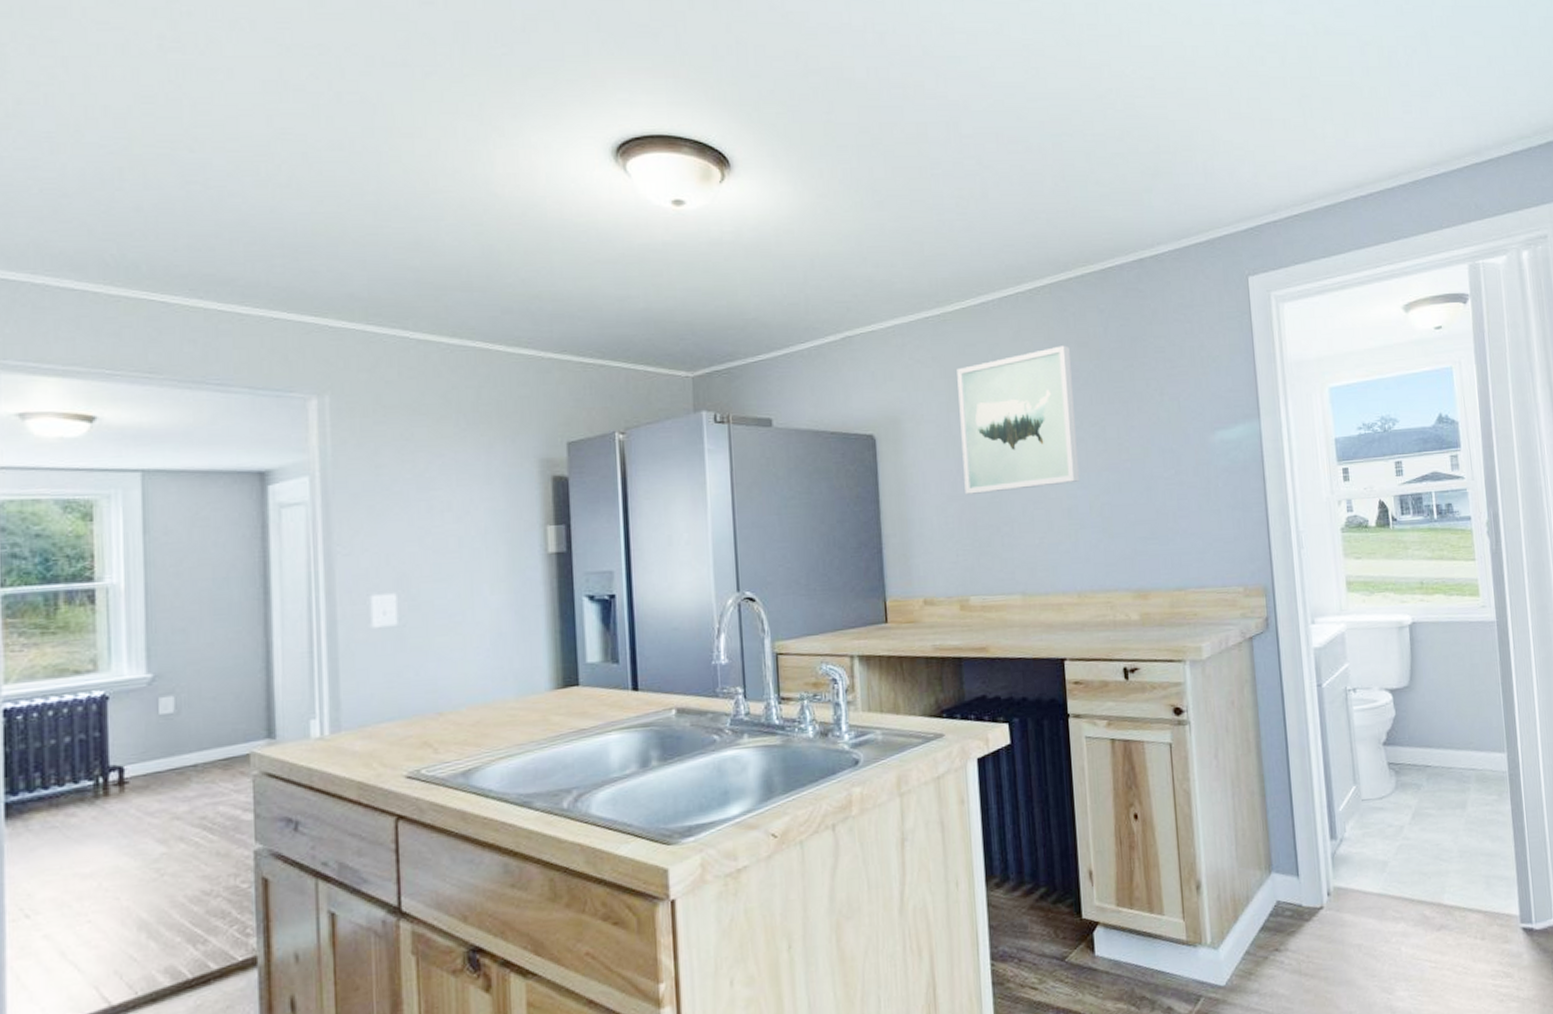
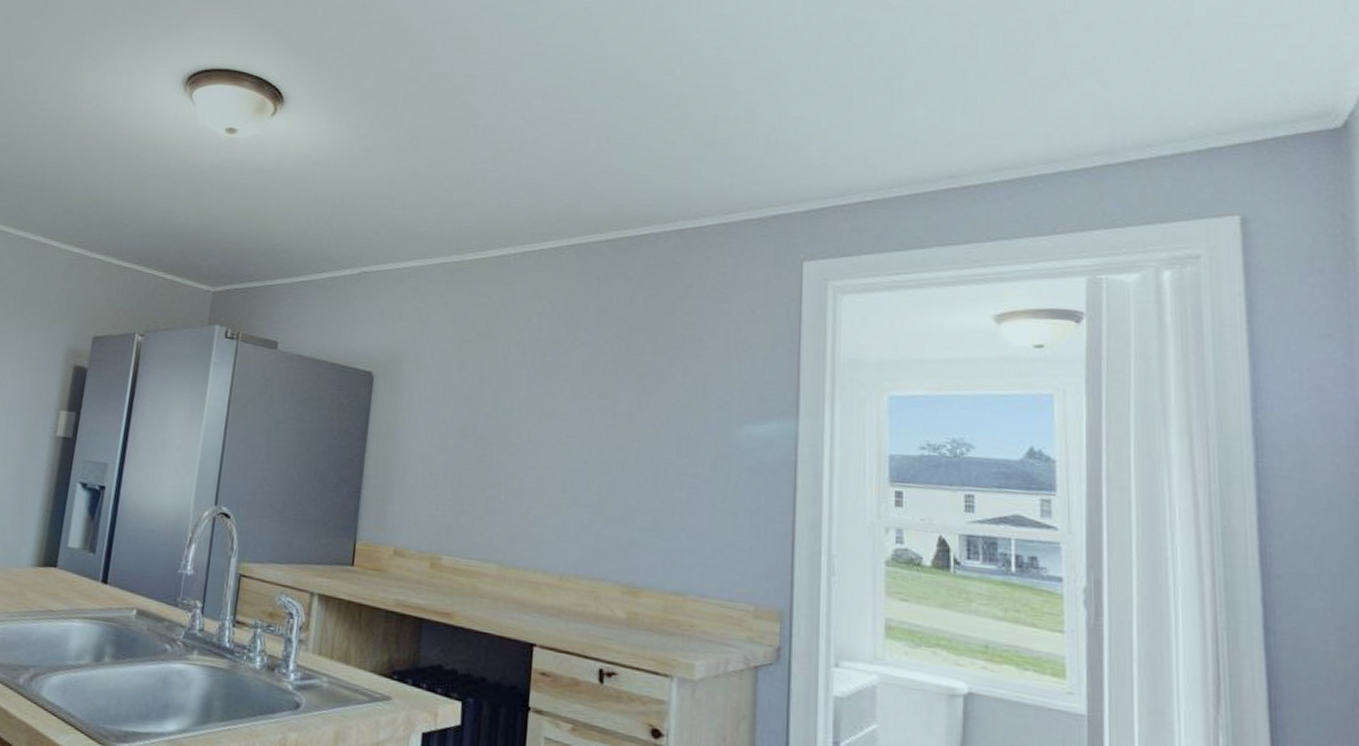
wall art: present [957,345,1079,495] -> none [455,308,589,455]

